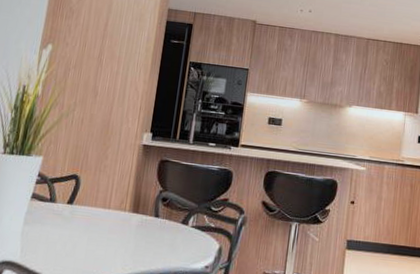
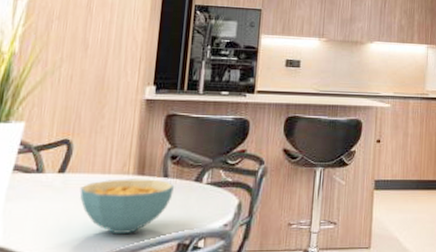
cereal bowl: none [84,214,163,265] -> present [79,179,174,233]

